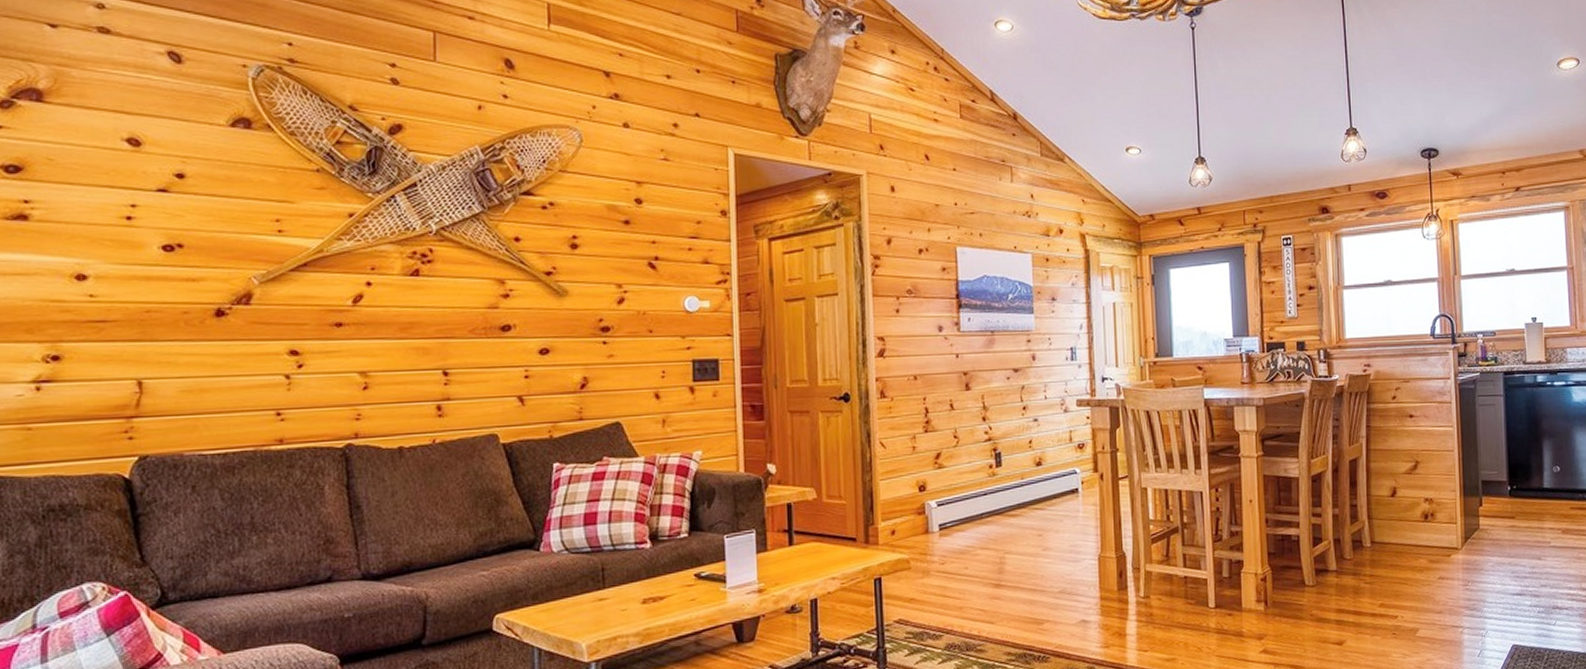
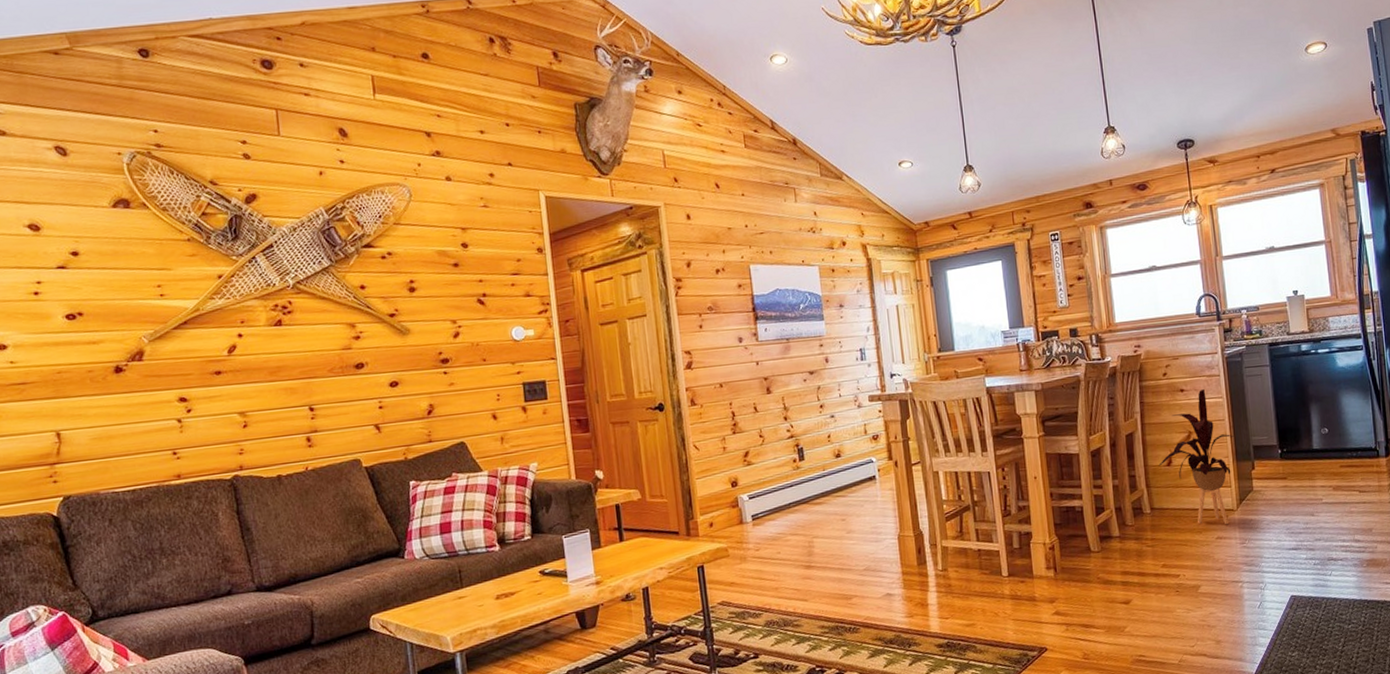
house plant: none [1382,417,1463,565] -> present [1158,390,1234,525]

